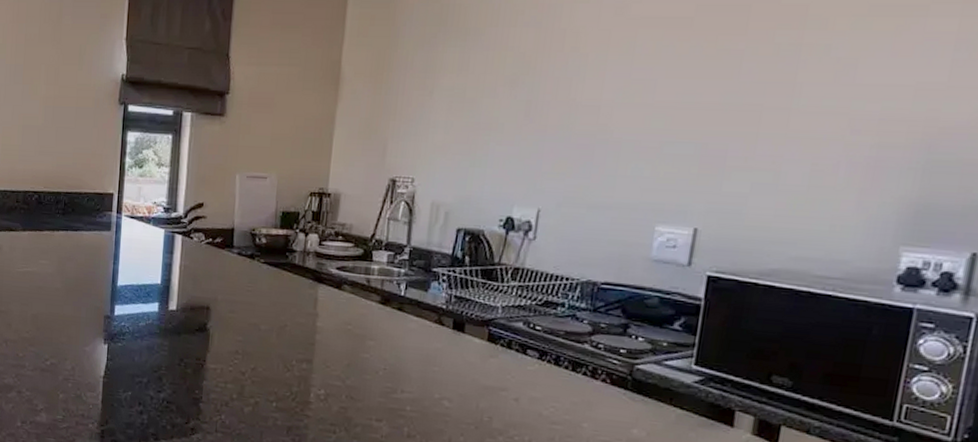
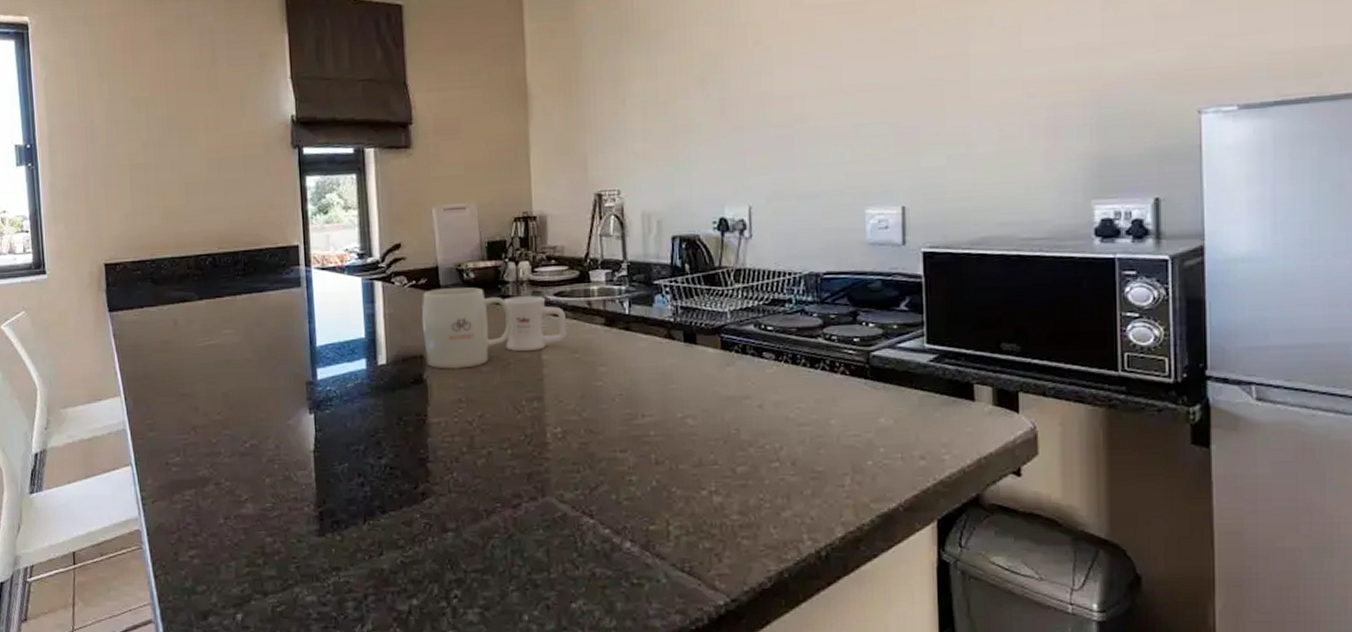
mug: none [211,249,296,324] -> present [421,287,513,369]
mug: none [285,265,345,318] -> present [503,295,568,352]

